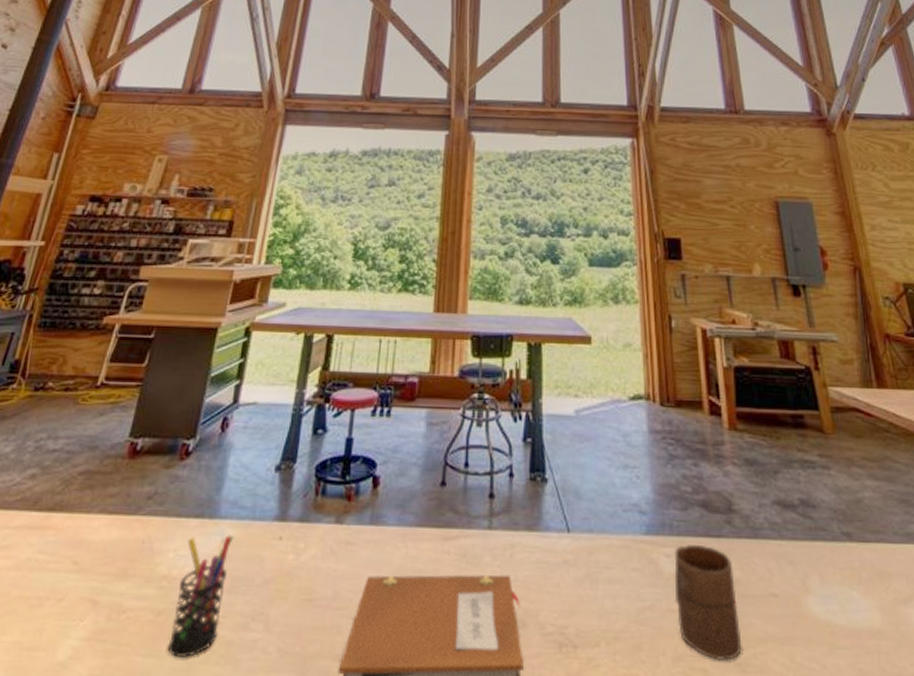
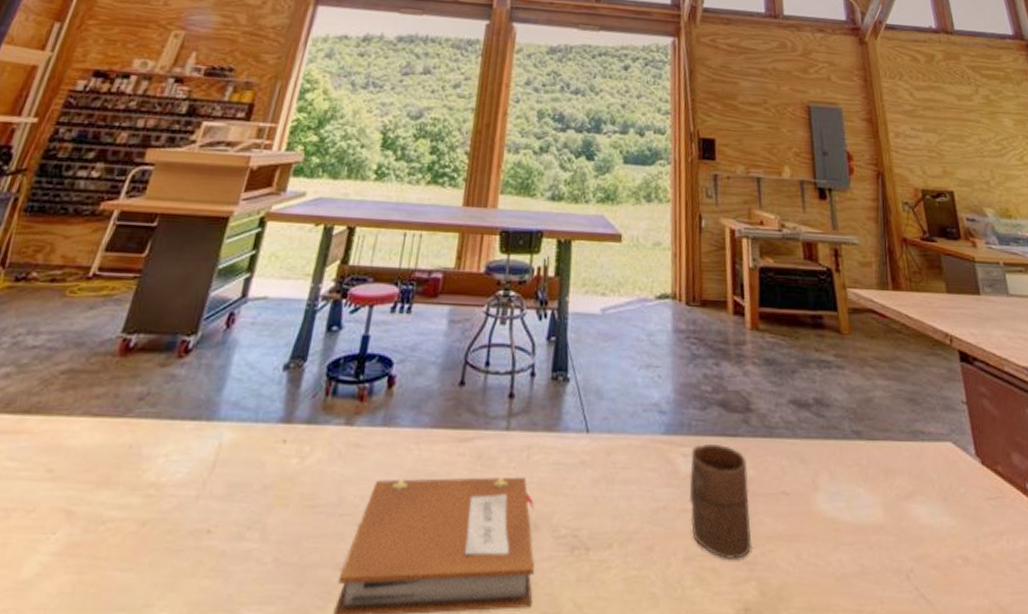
pen holder: present [167,535,234,658] -> none [150,438,233,571]

